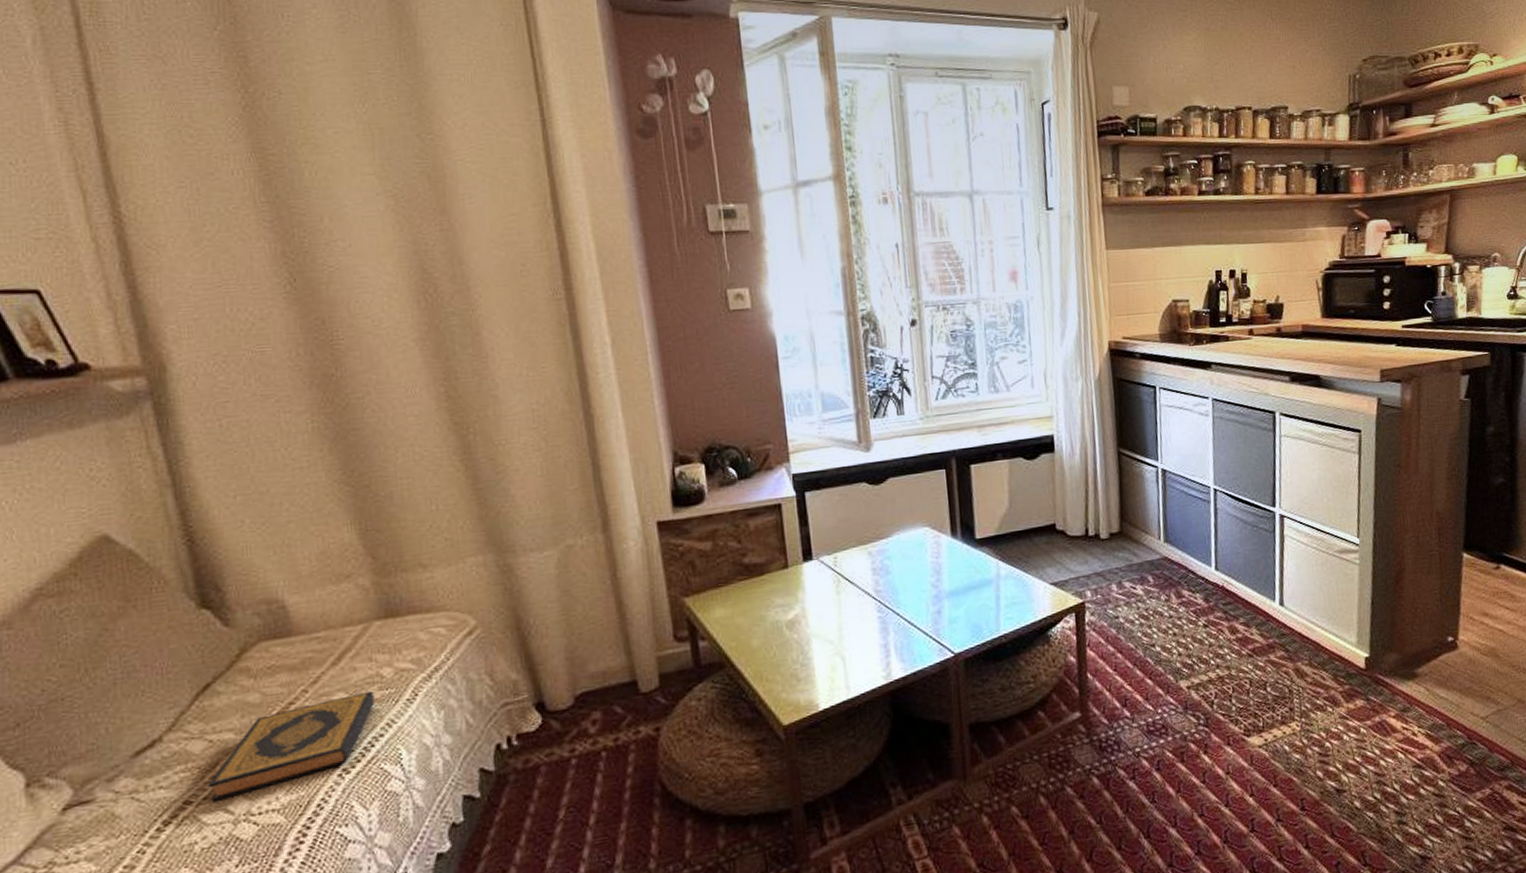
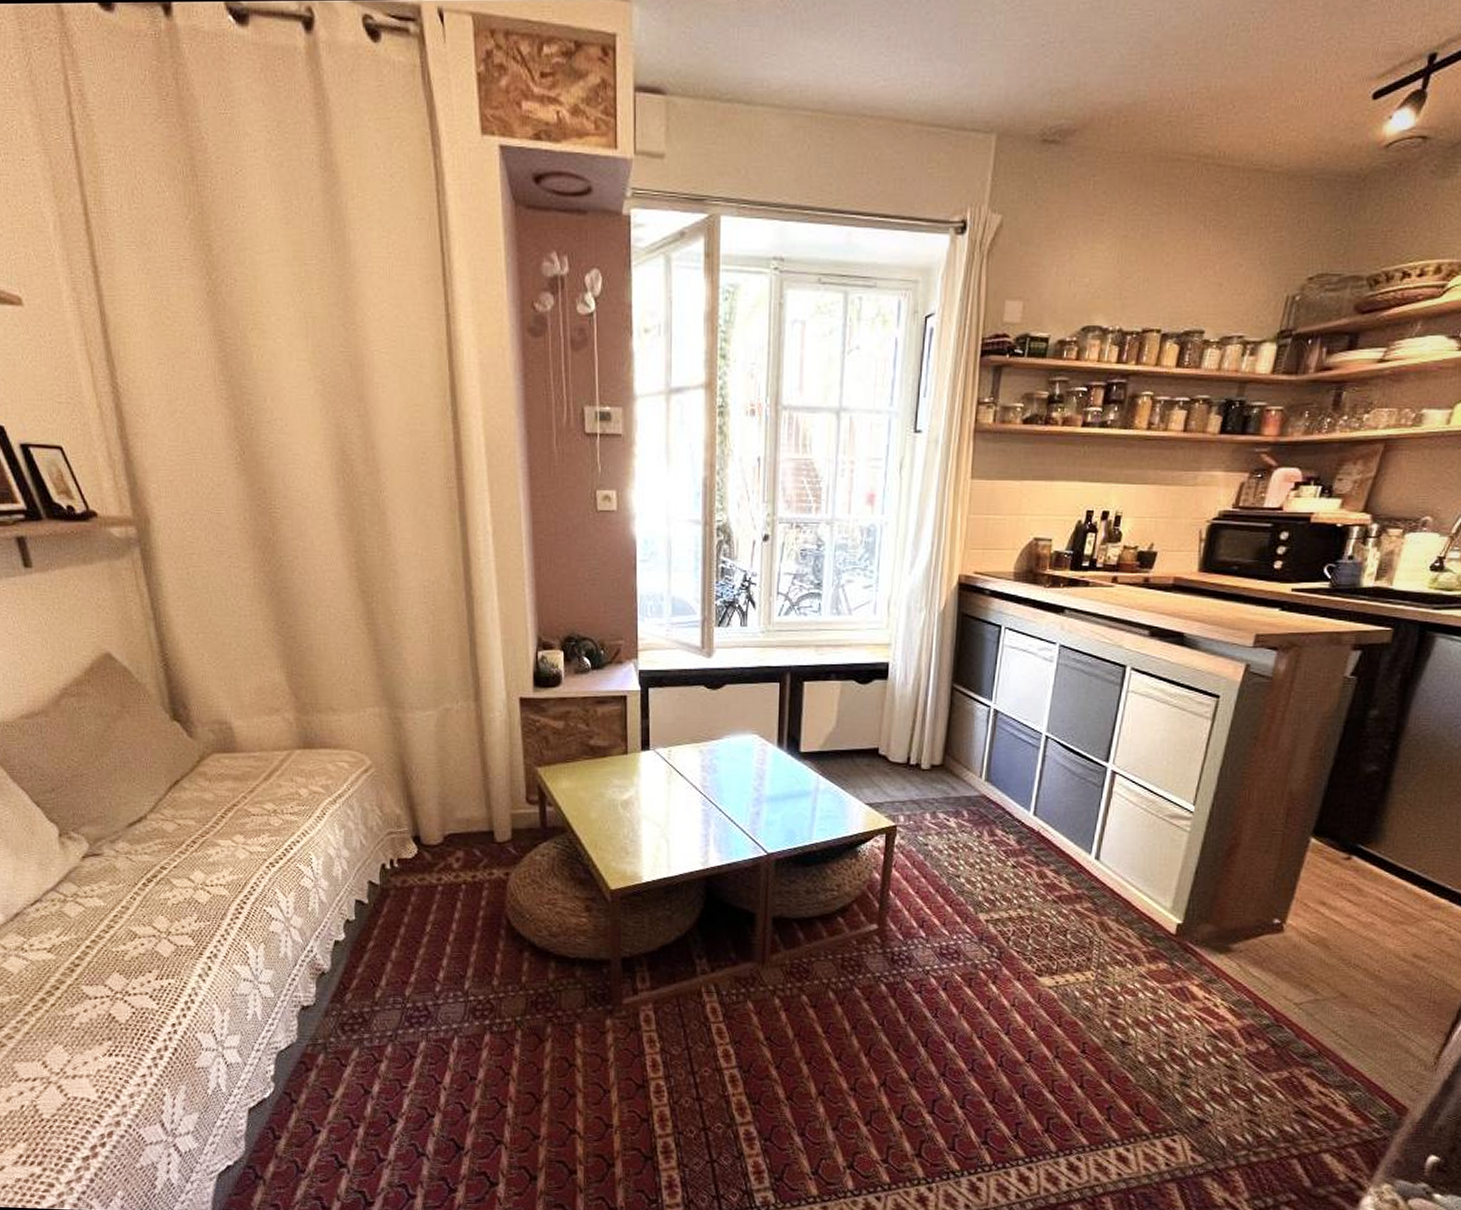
hardback book: present [208,691,375,802] -> none [177,805,294,871]

